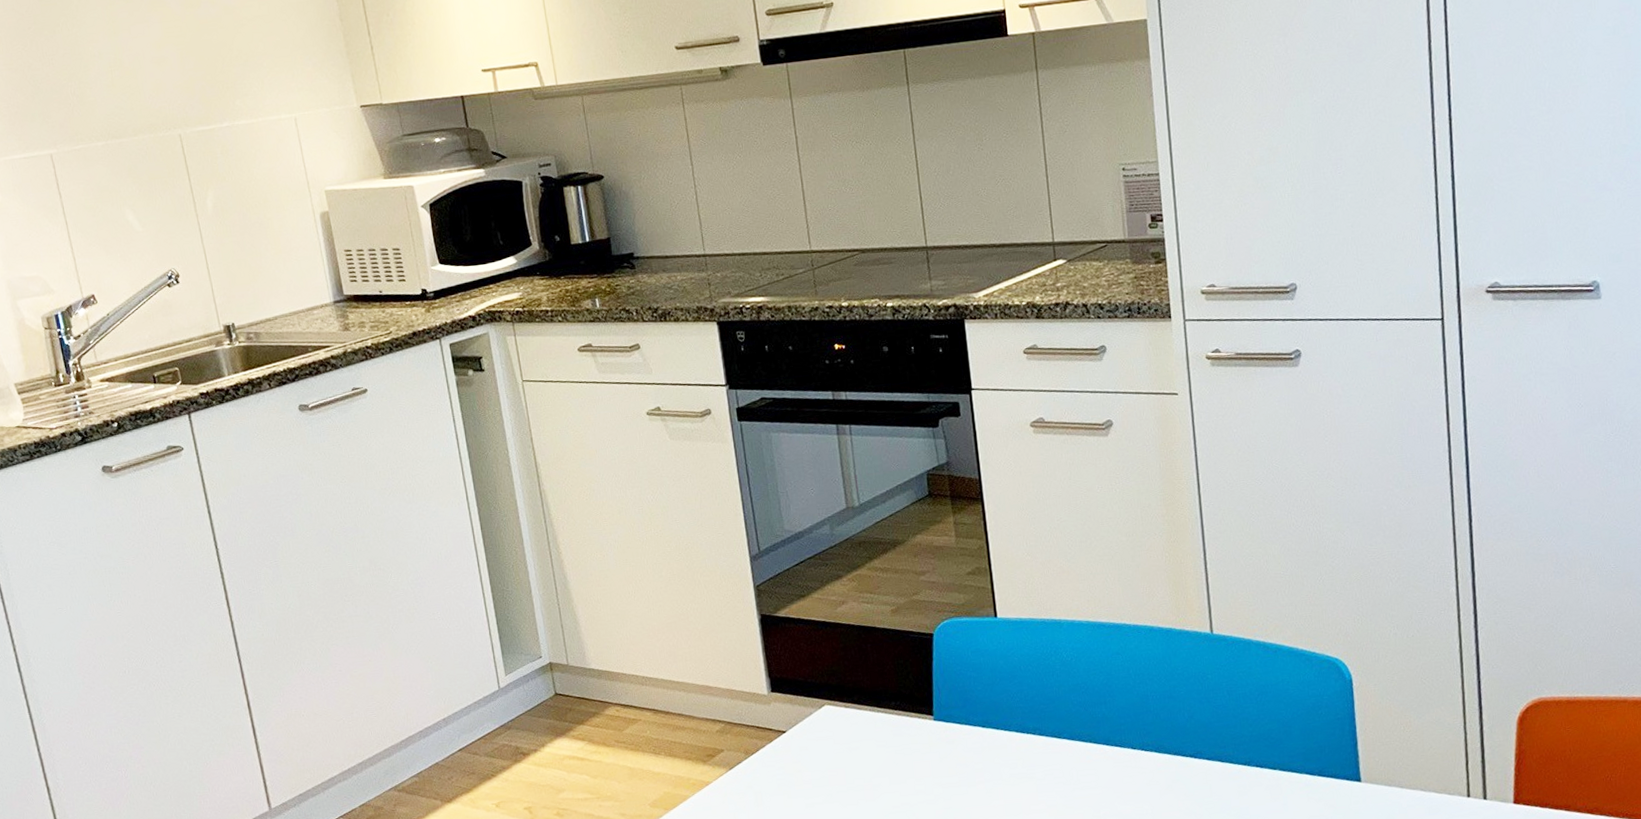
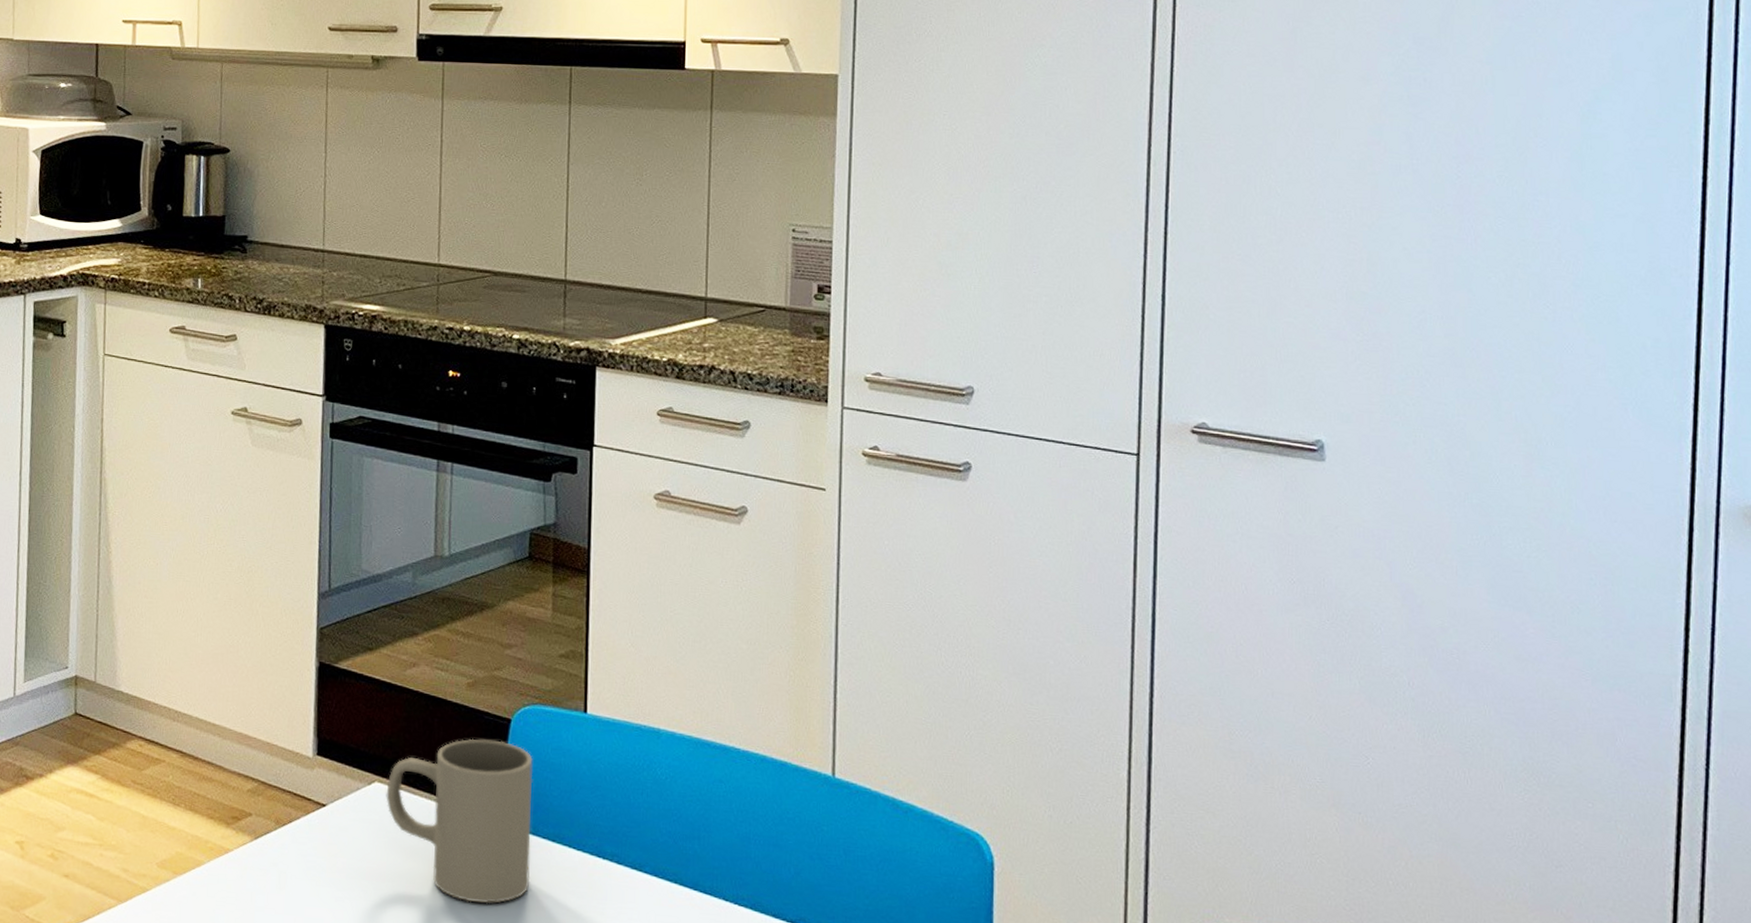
mug: none [835,652,969,789] -> present [386,738,533,904]

